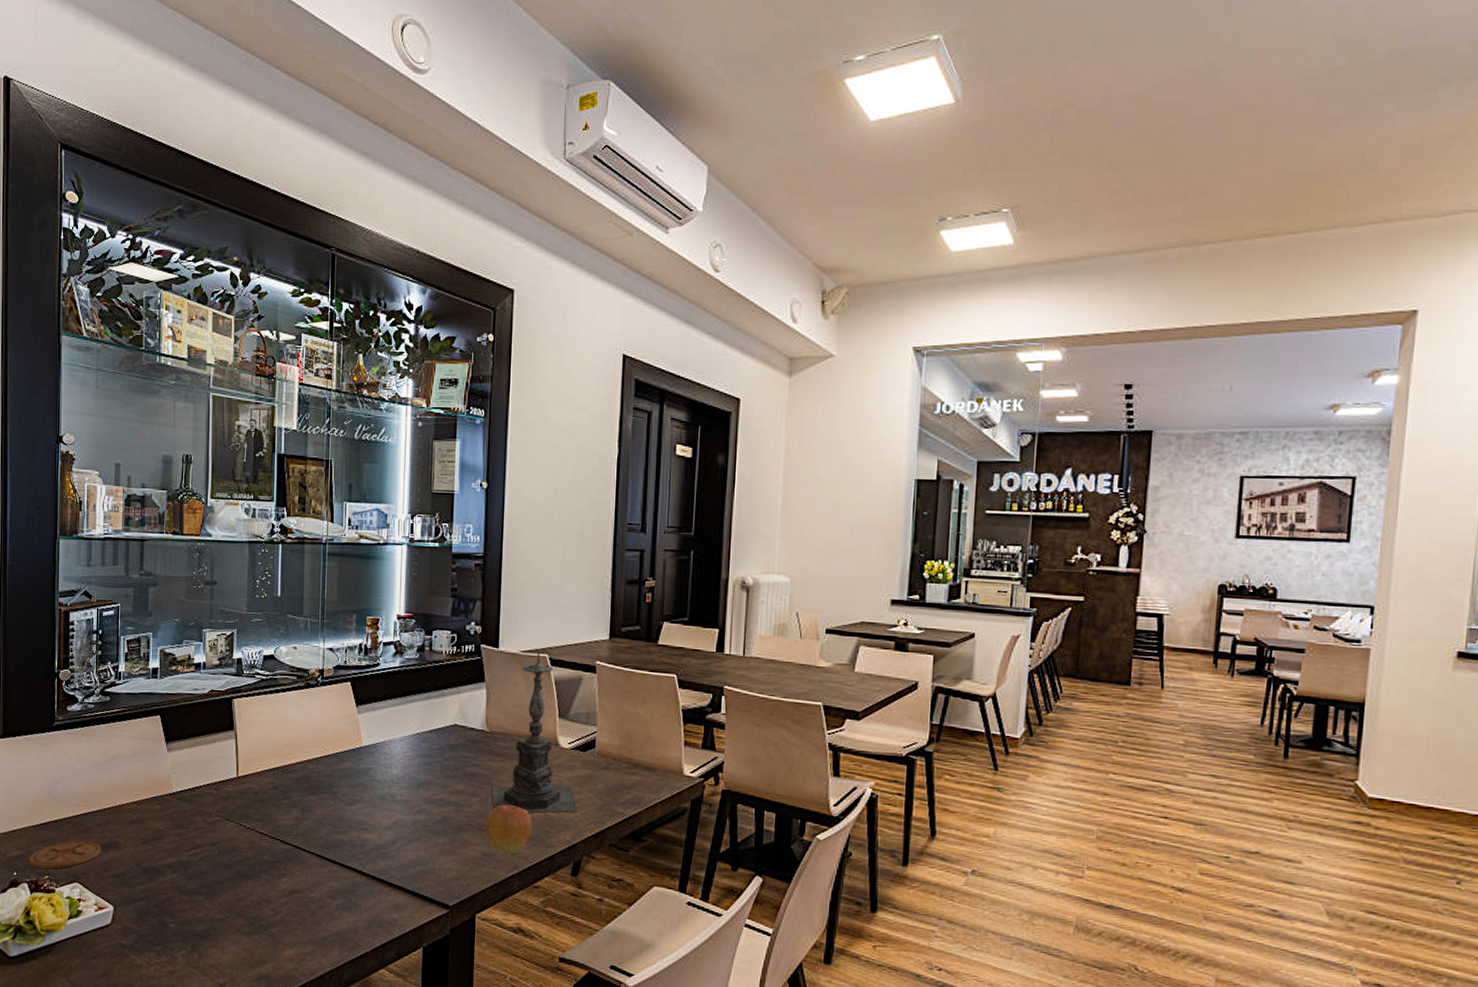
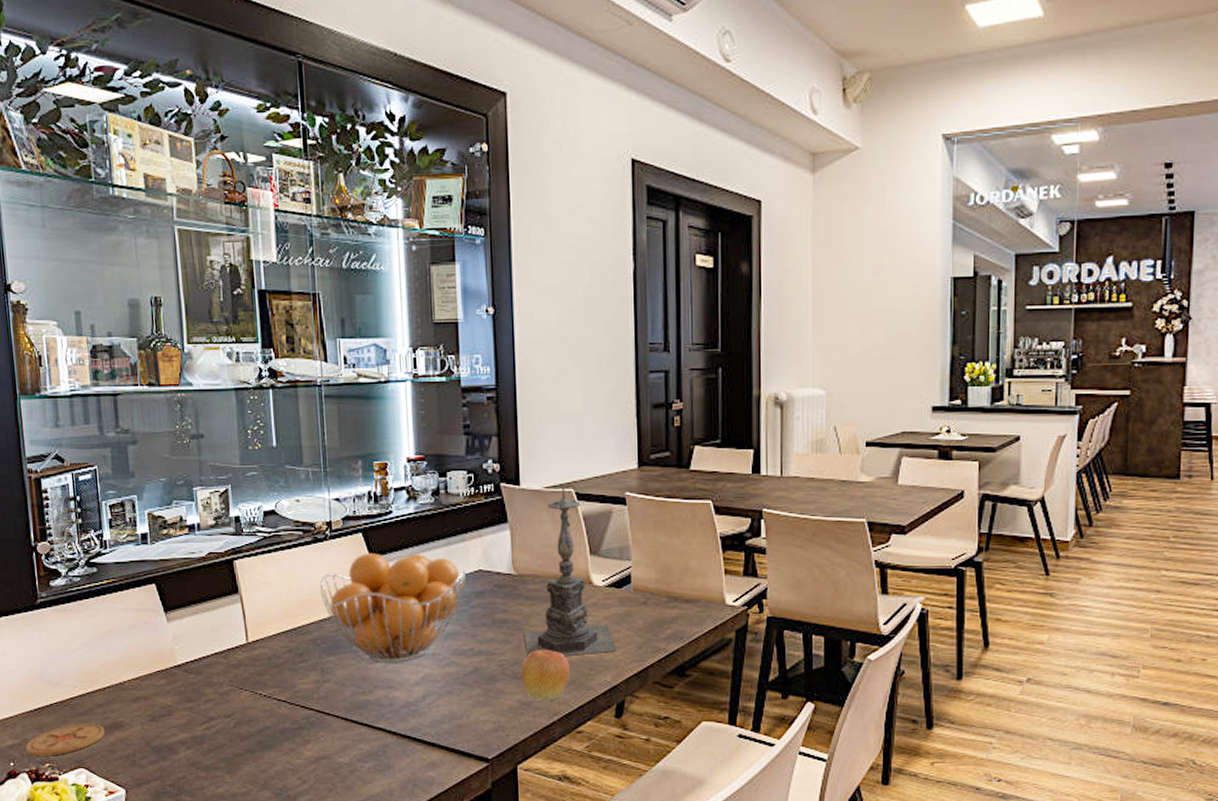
fruit basket: none [307,701,443,807] -> present [319,553,467,663]

